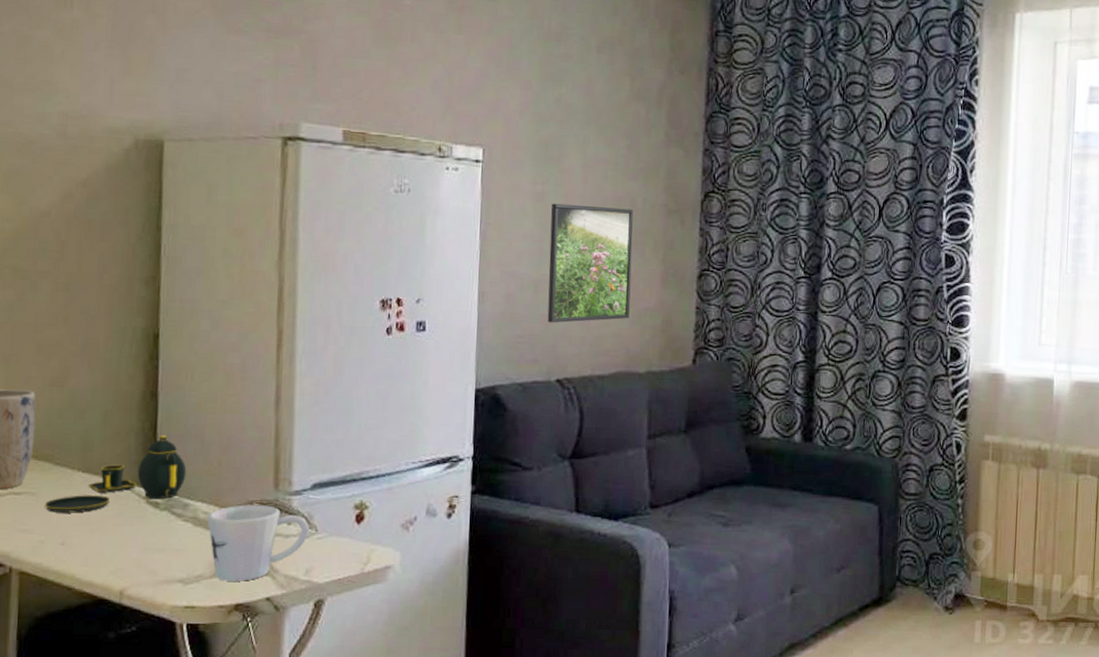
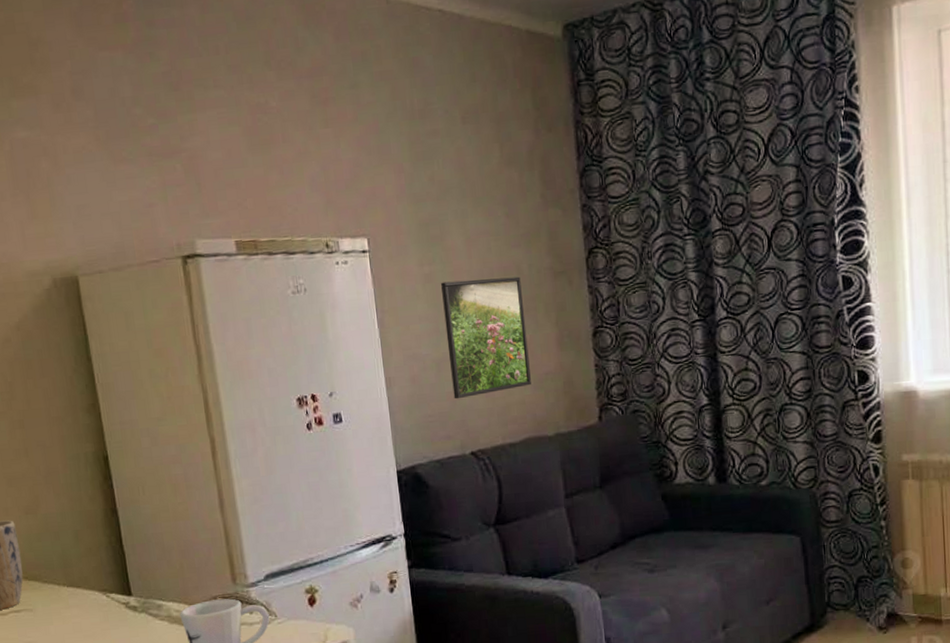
teapot: present [45,434,187,513] -> none [42,546,155,625]

